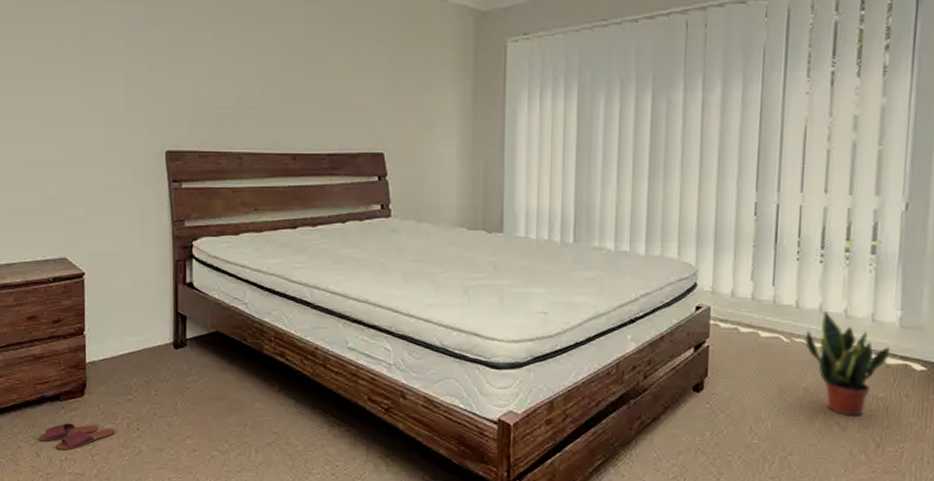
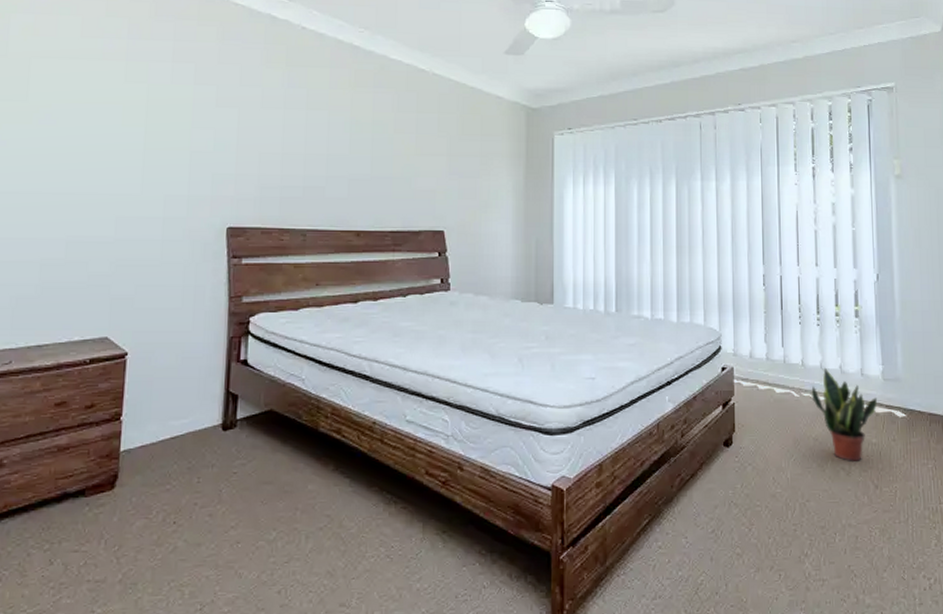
slippers: present [39,423,115,450] -> none [55,521,148,554]

